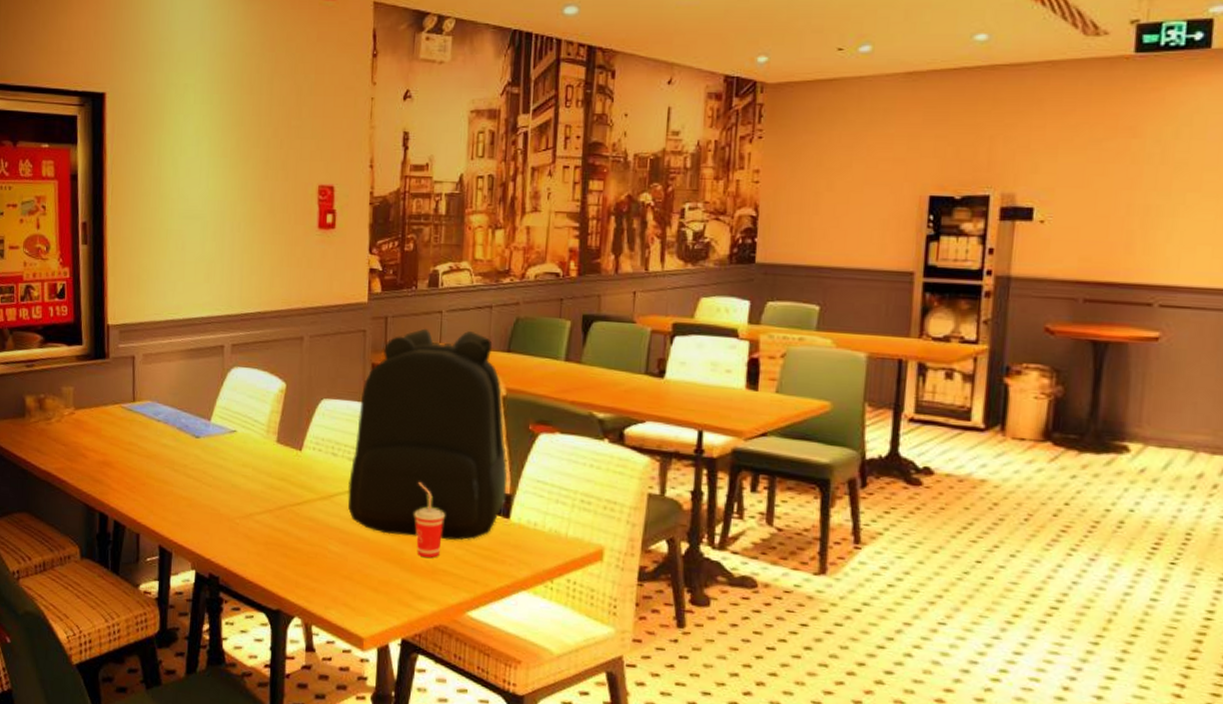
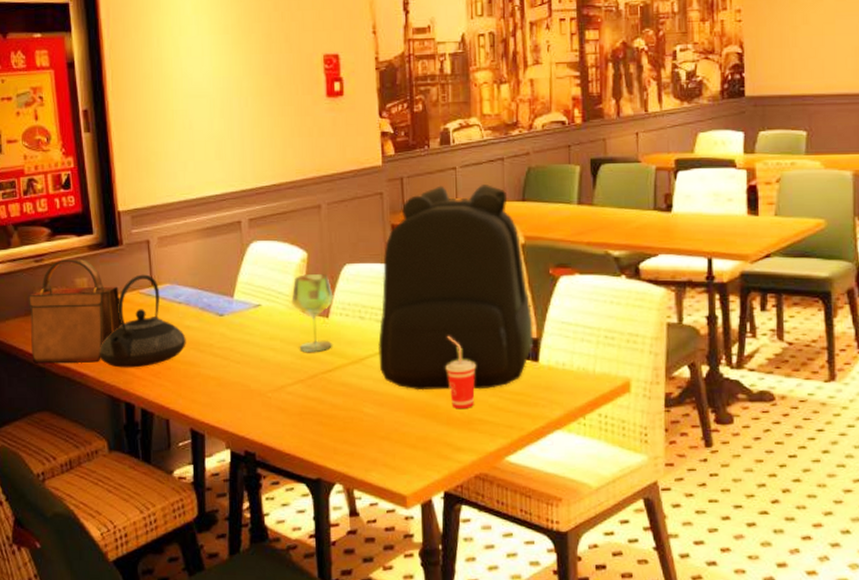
handbag: none [16,366,103,471] -> present [28,258,122,364]
teapot: none [78,389,162,480] -> present [99,274,186,368]
wine glass: none [266,404,308,484] -> present [291,273,333,353]

